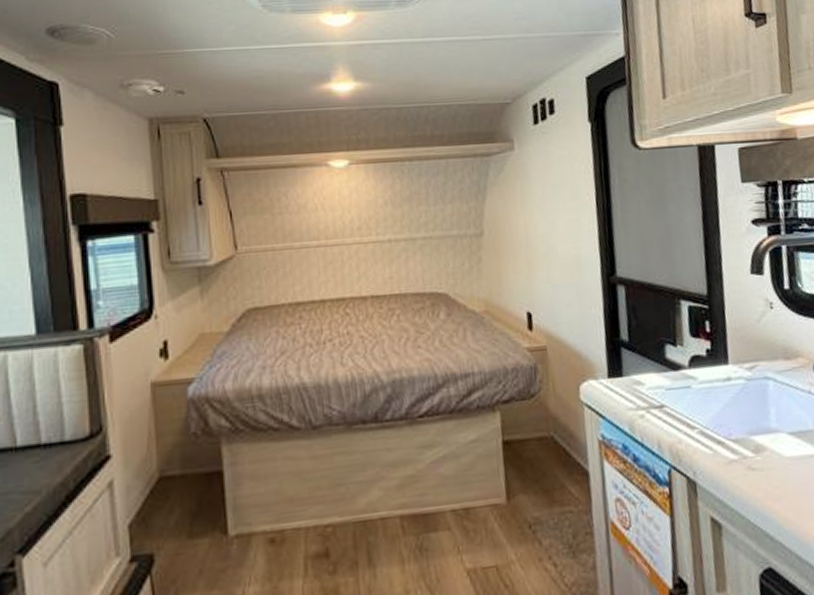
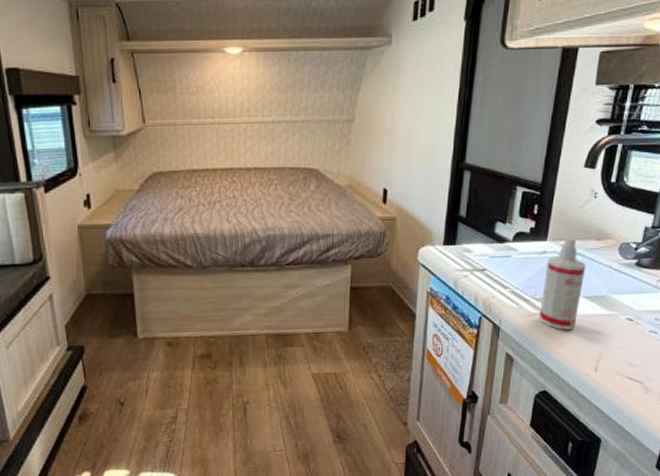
spray bottle: none [734,357,787,480] -> present [539,236,586,330]

